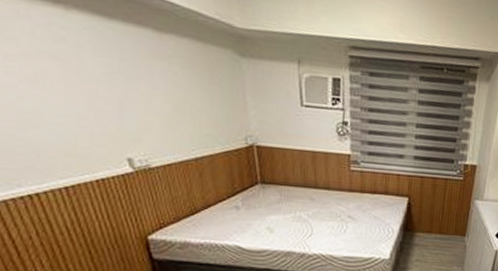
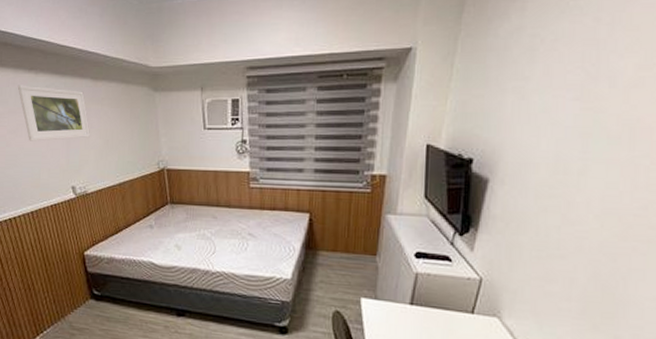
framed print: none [34,19,153,101] -> present [17,85,90,141]

